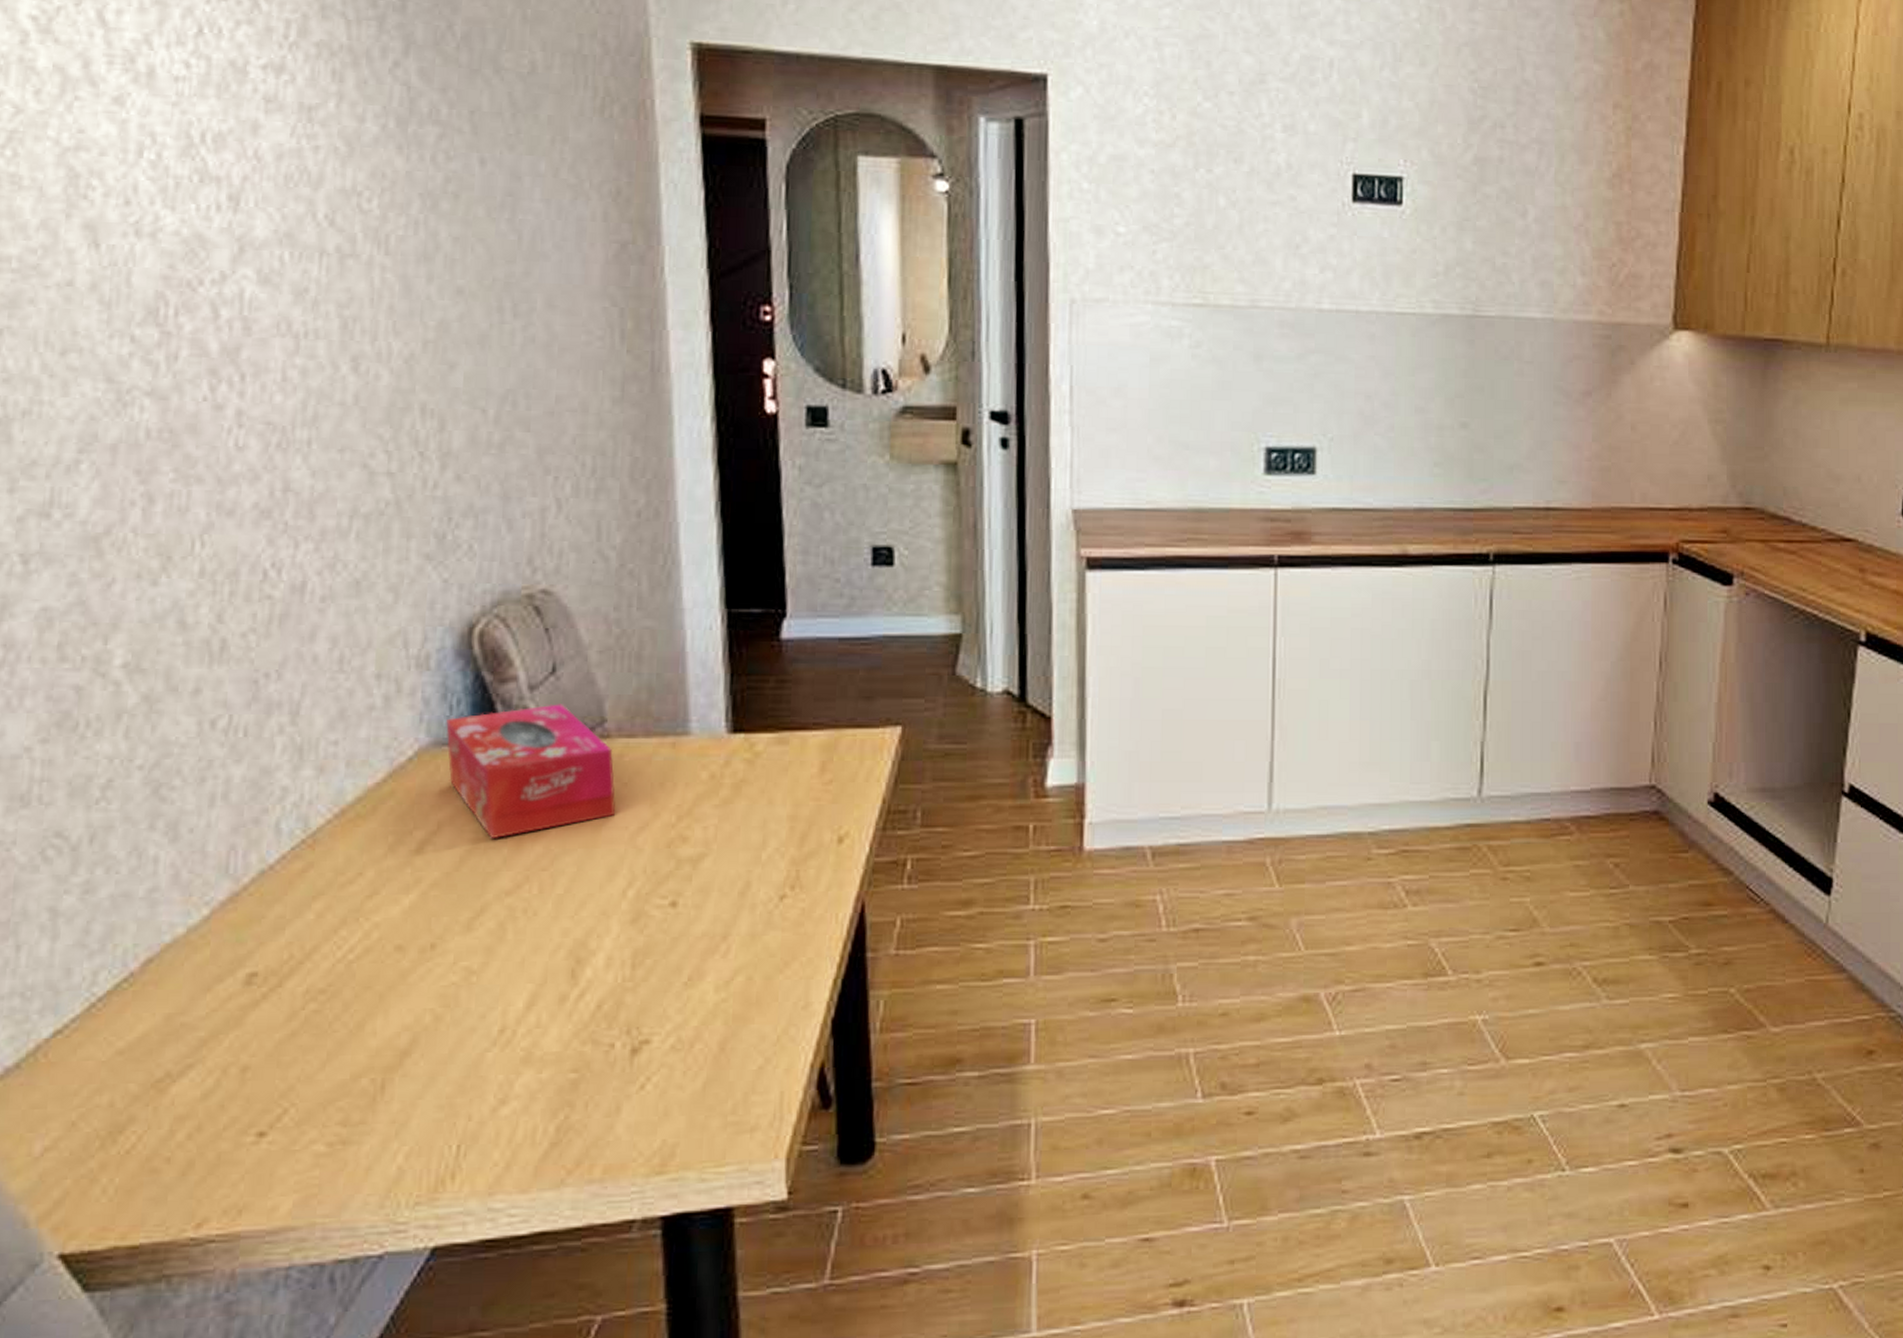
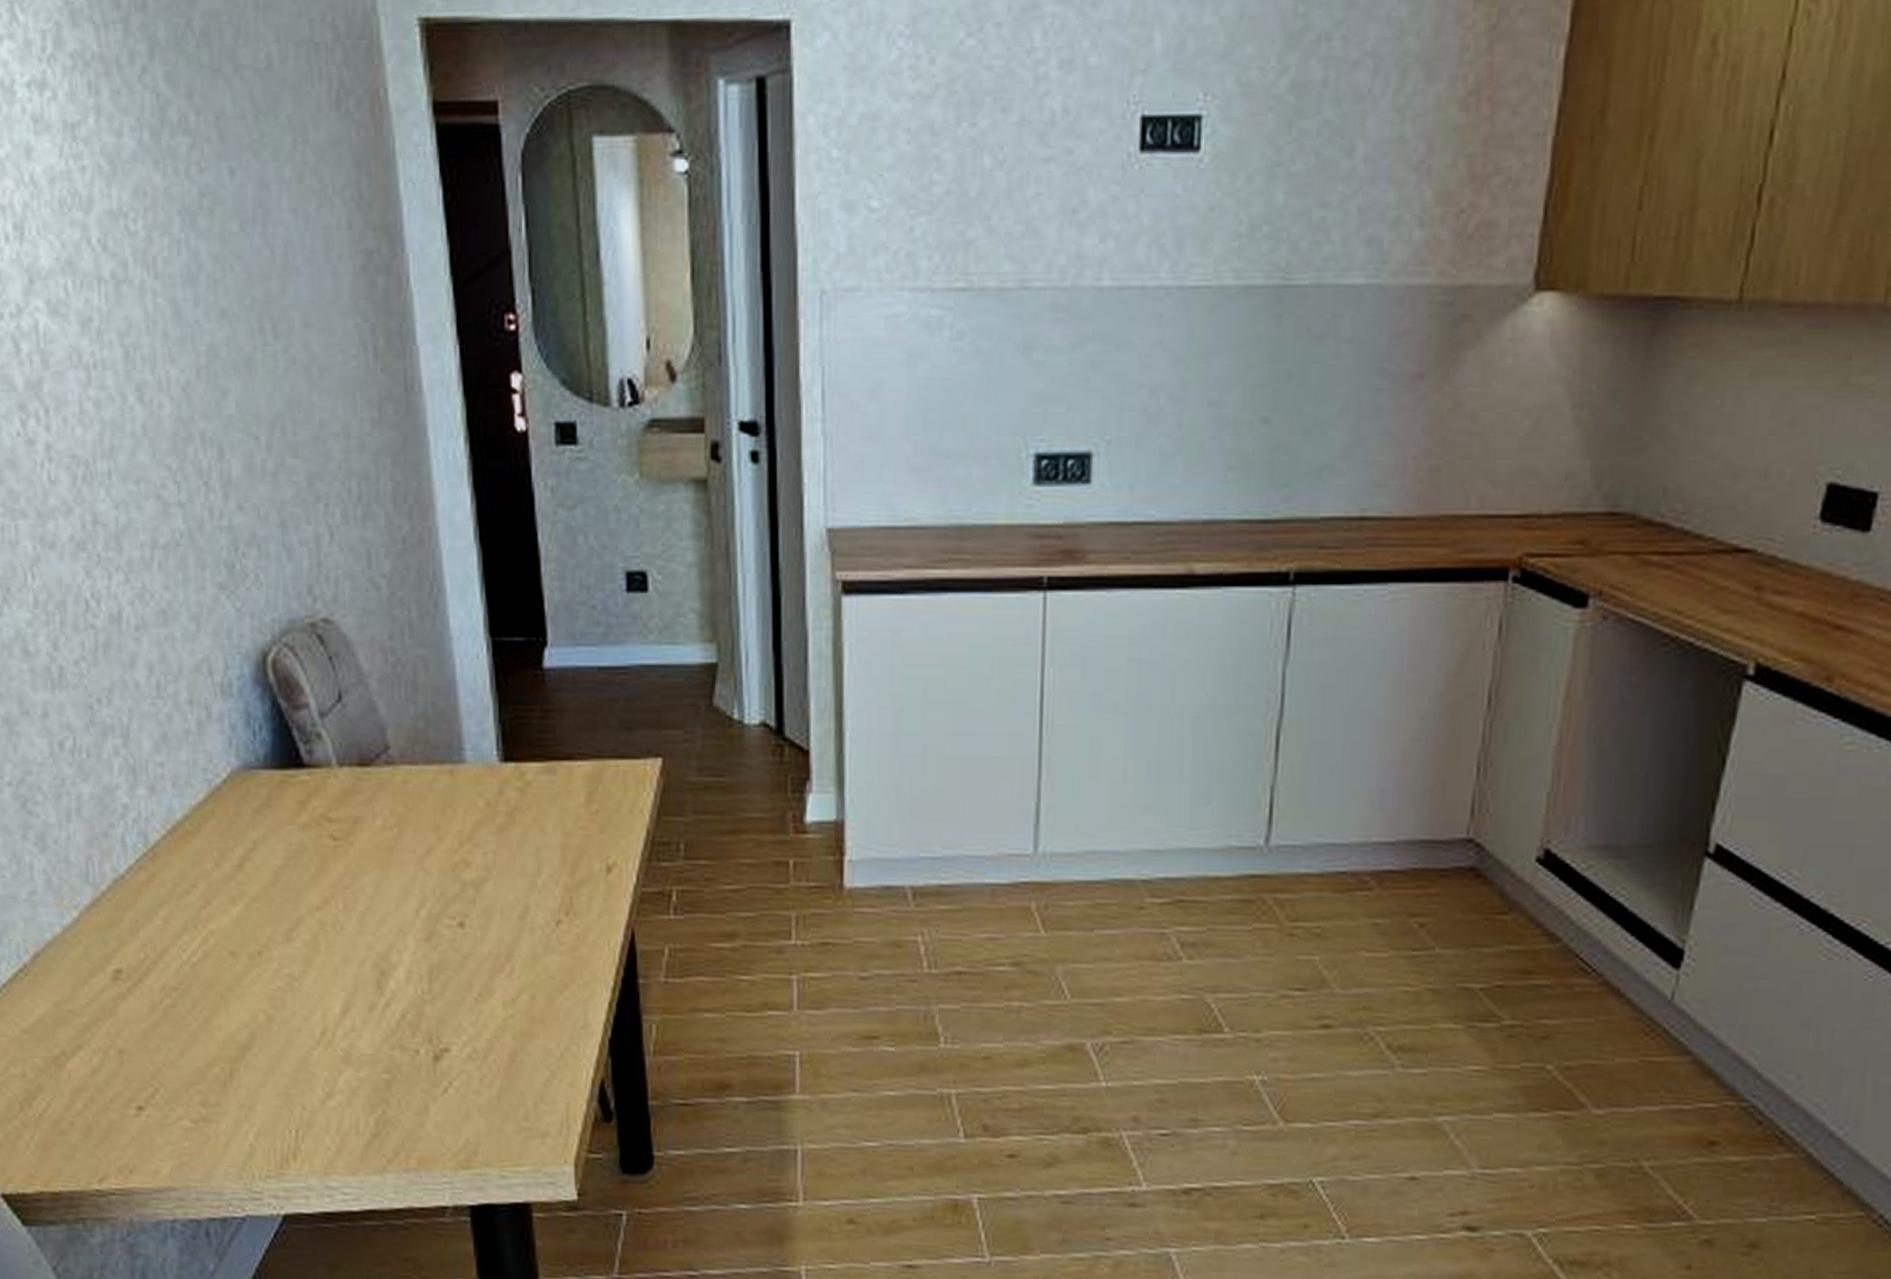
tissue box: present [446,704,616,838] -> none [252,730,405,857]

